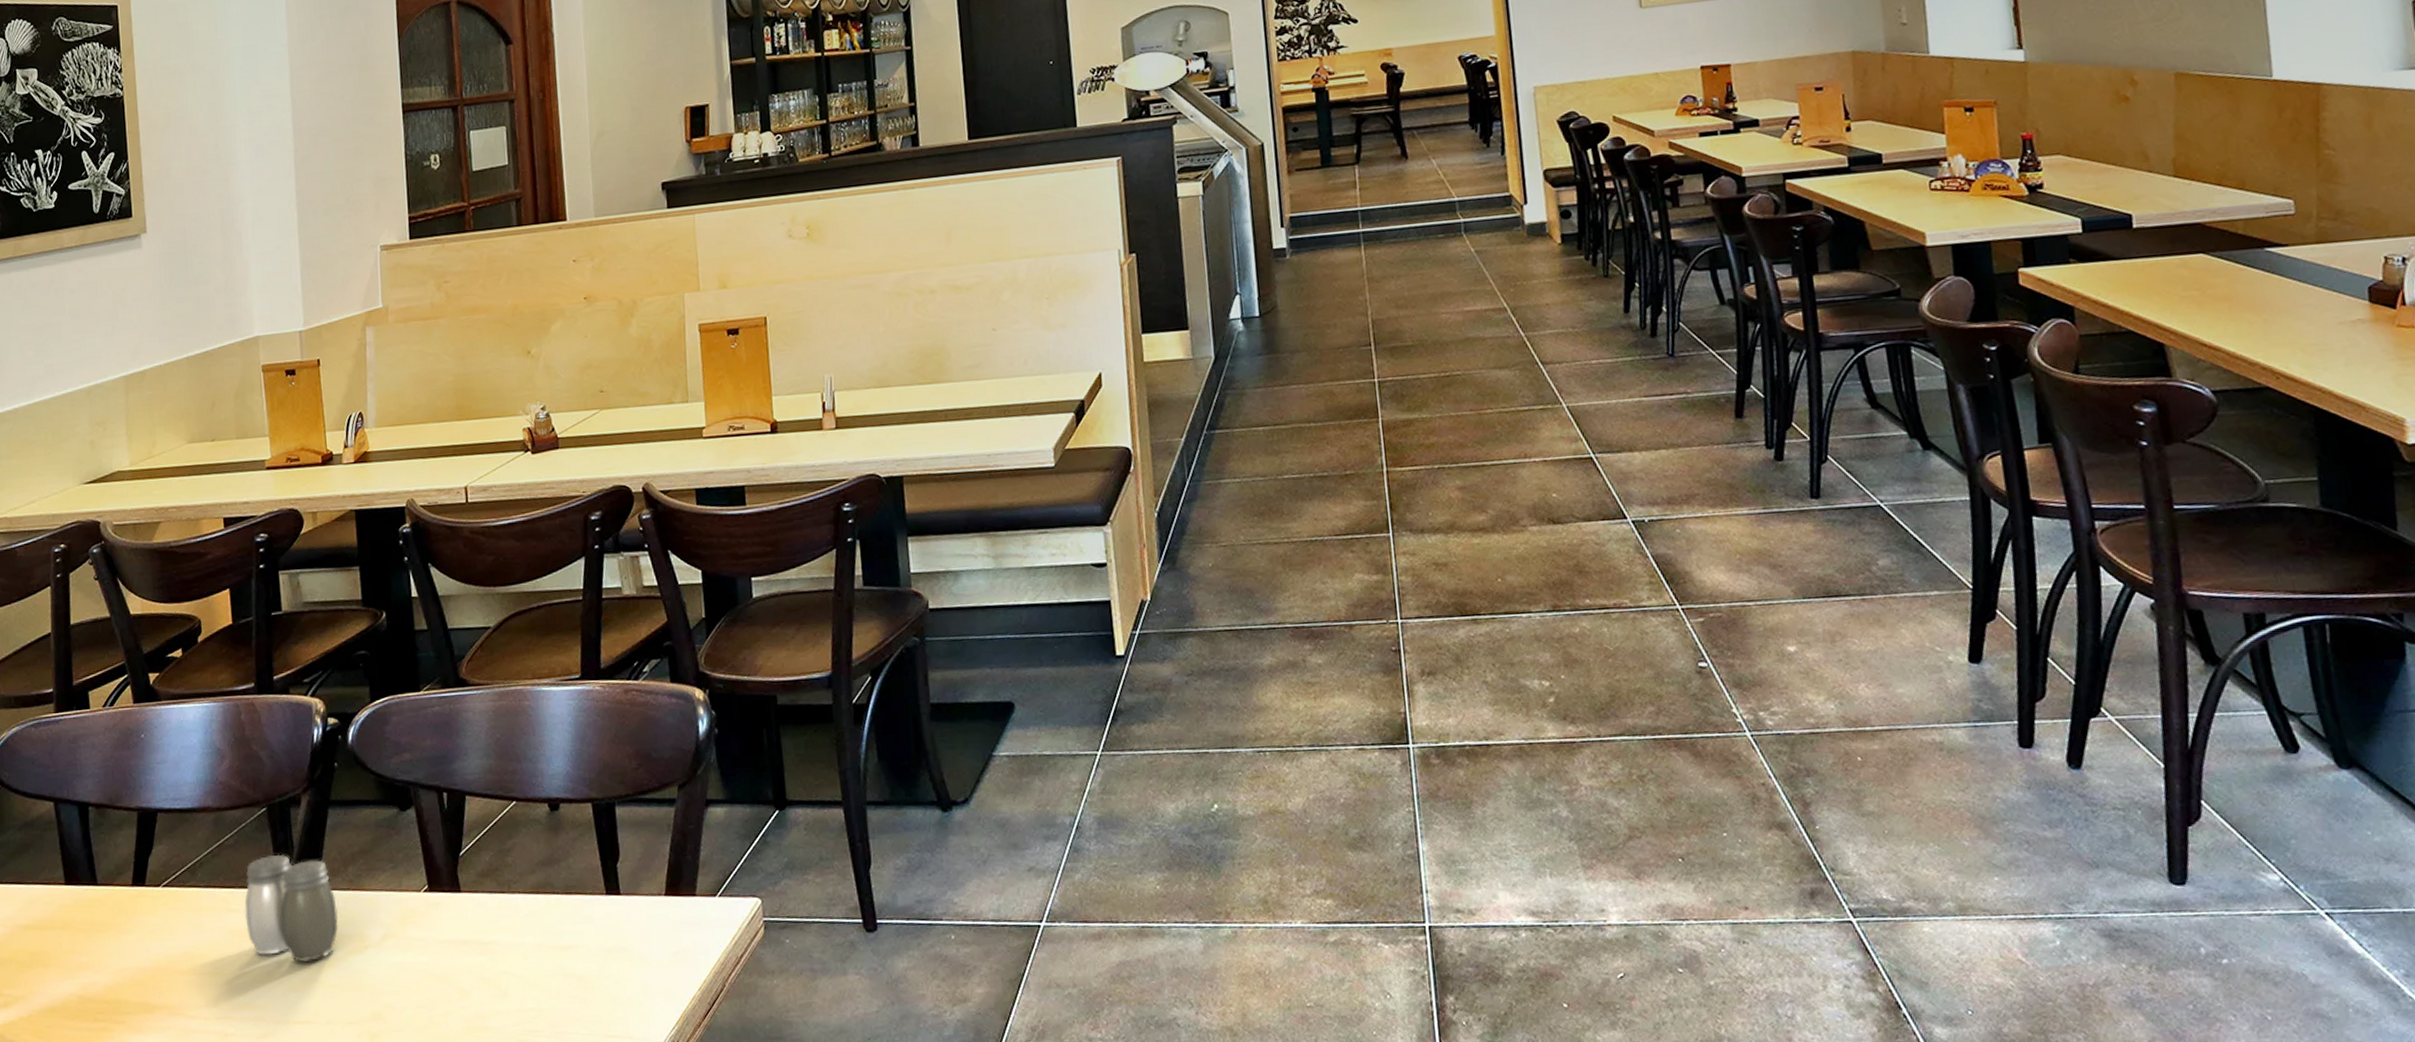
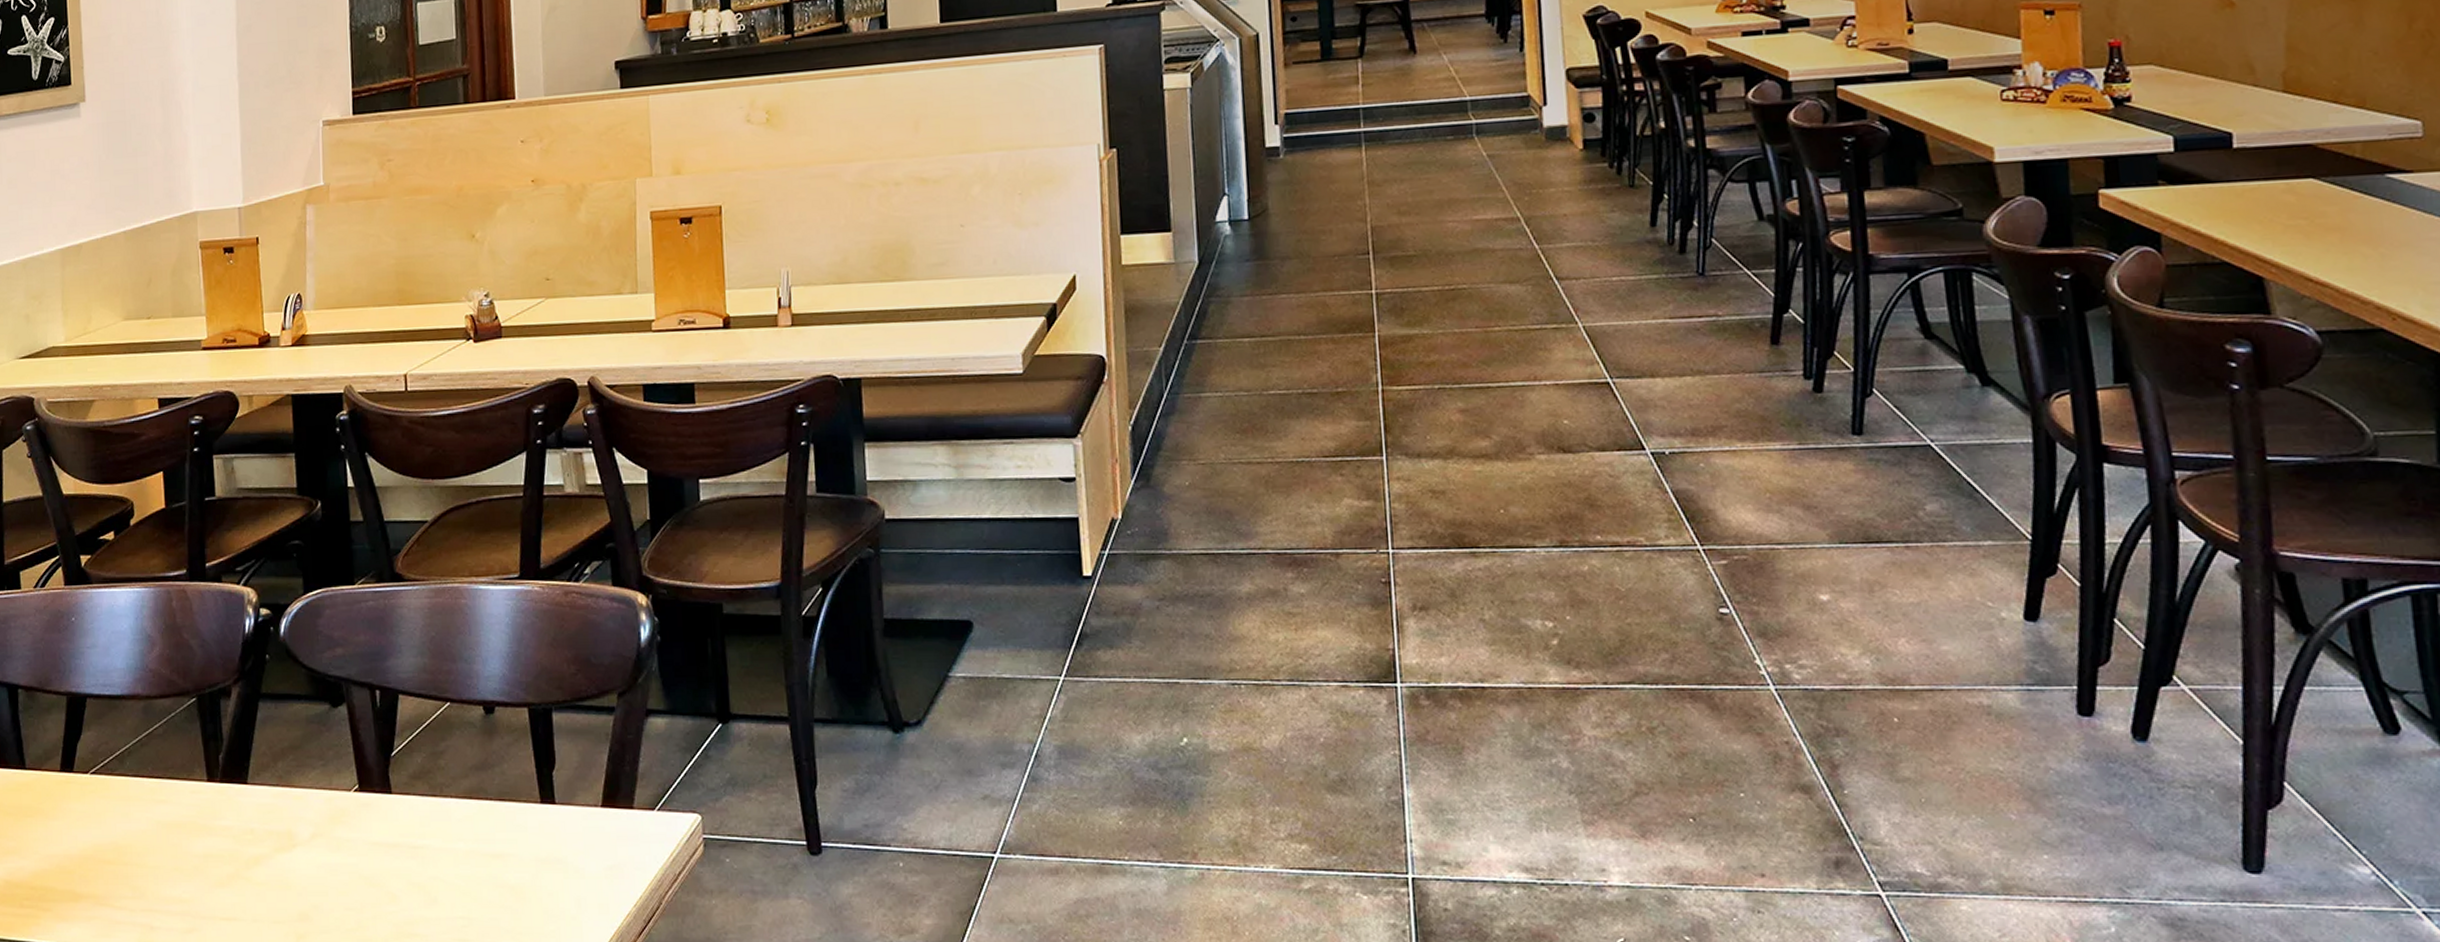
salt and pepper shaker: present [244,854,339,962] -> none [172,746,267,857]

